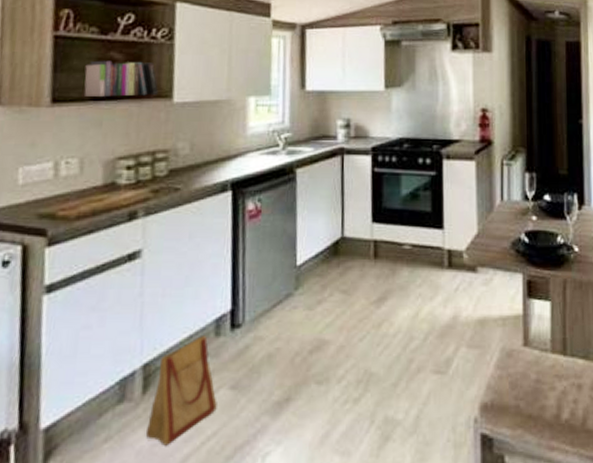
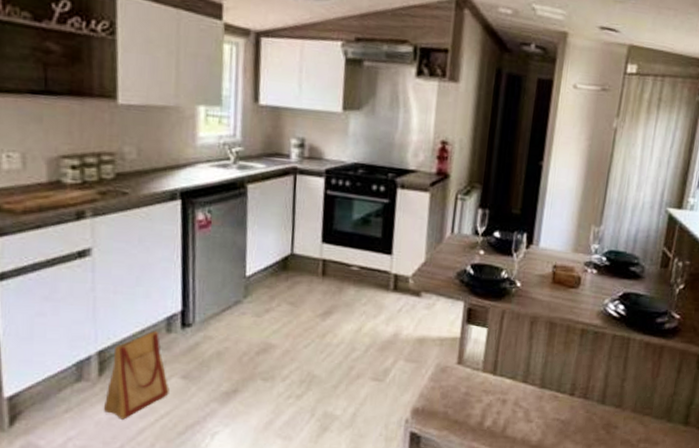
books: present [84,60,158,97] -> none [19,50,101,95]

